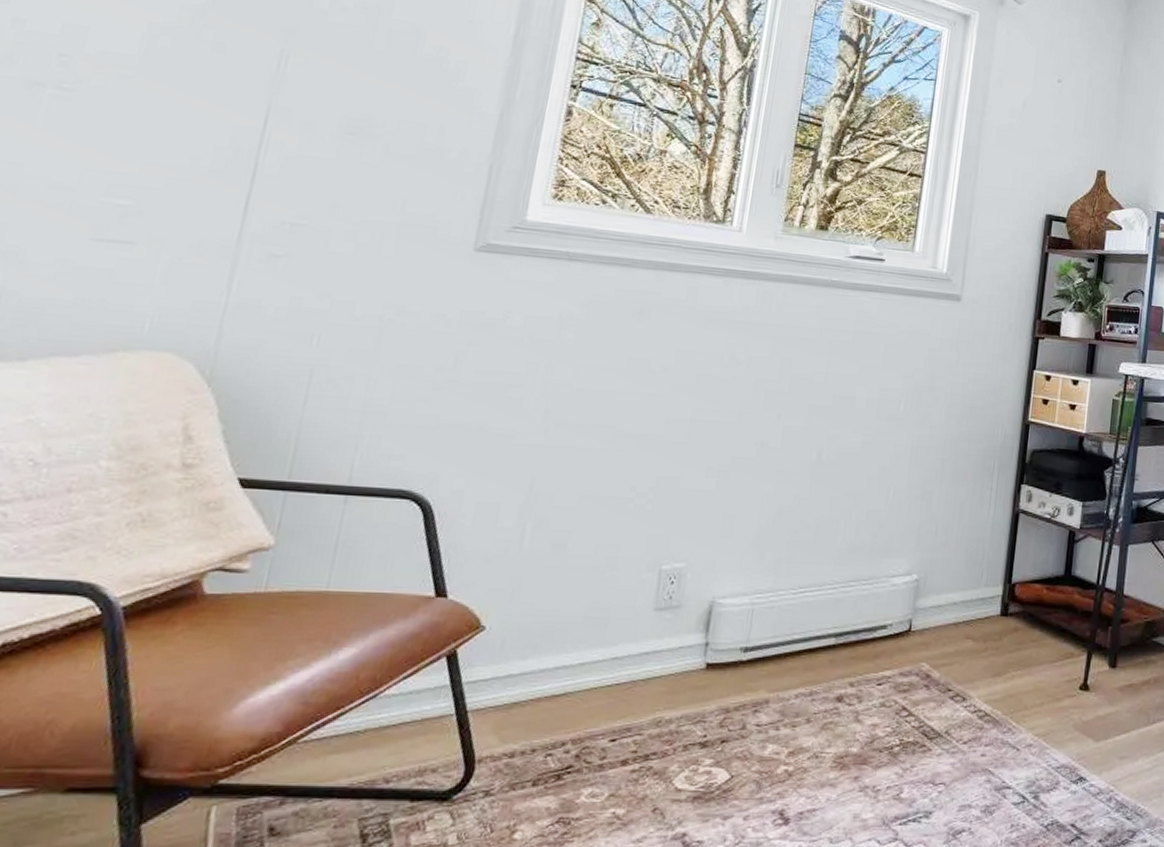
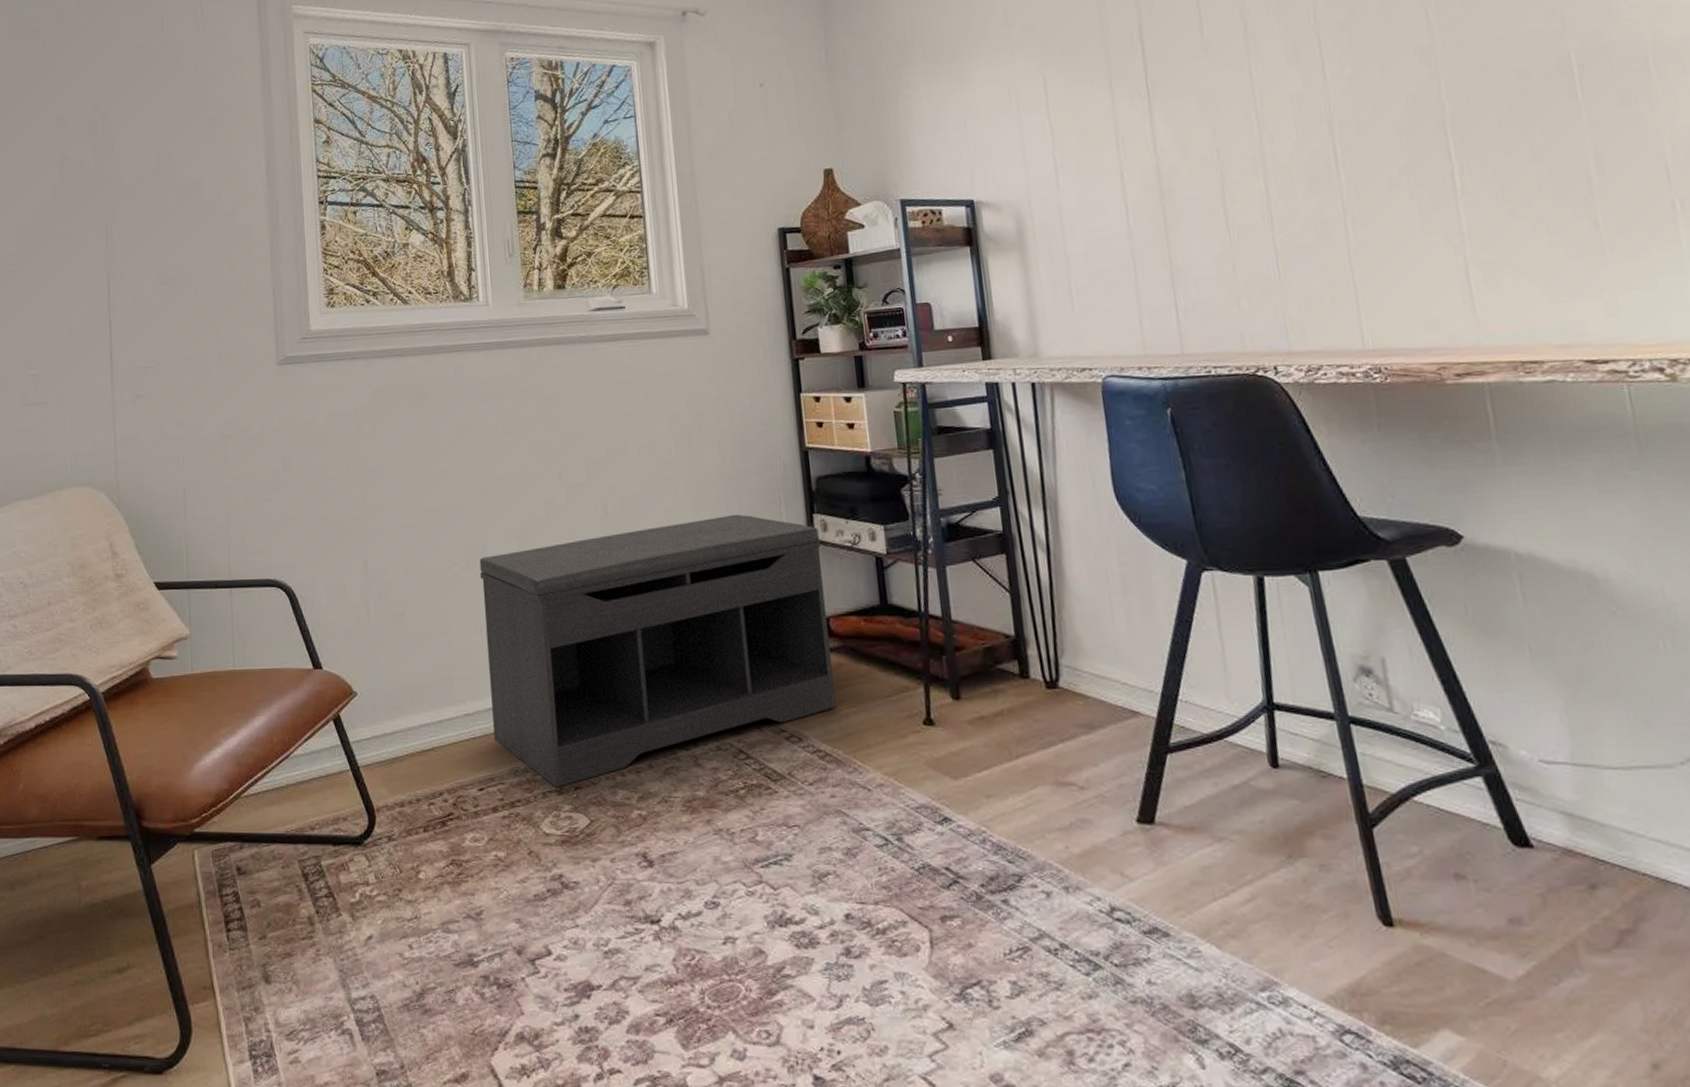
bench: none [641,476,1023,741] -> present [479,514,837,788]

